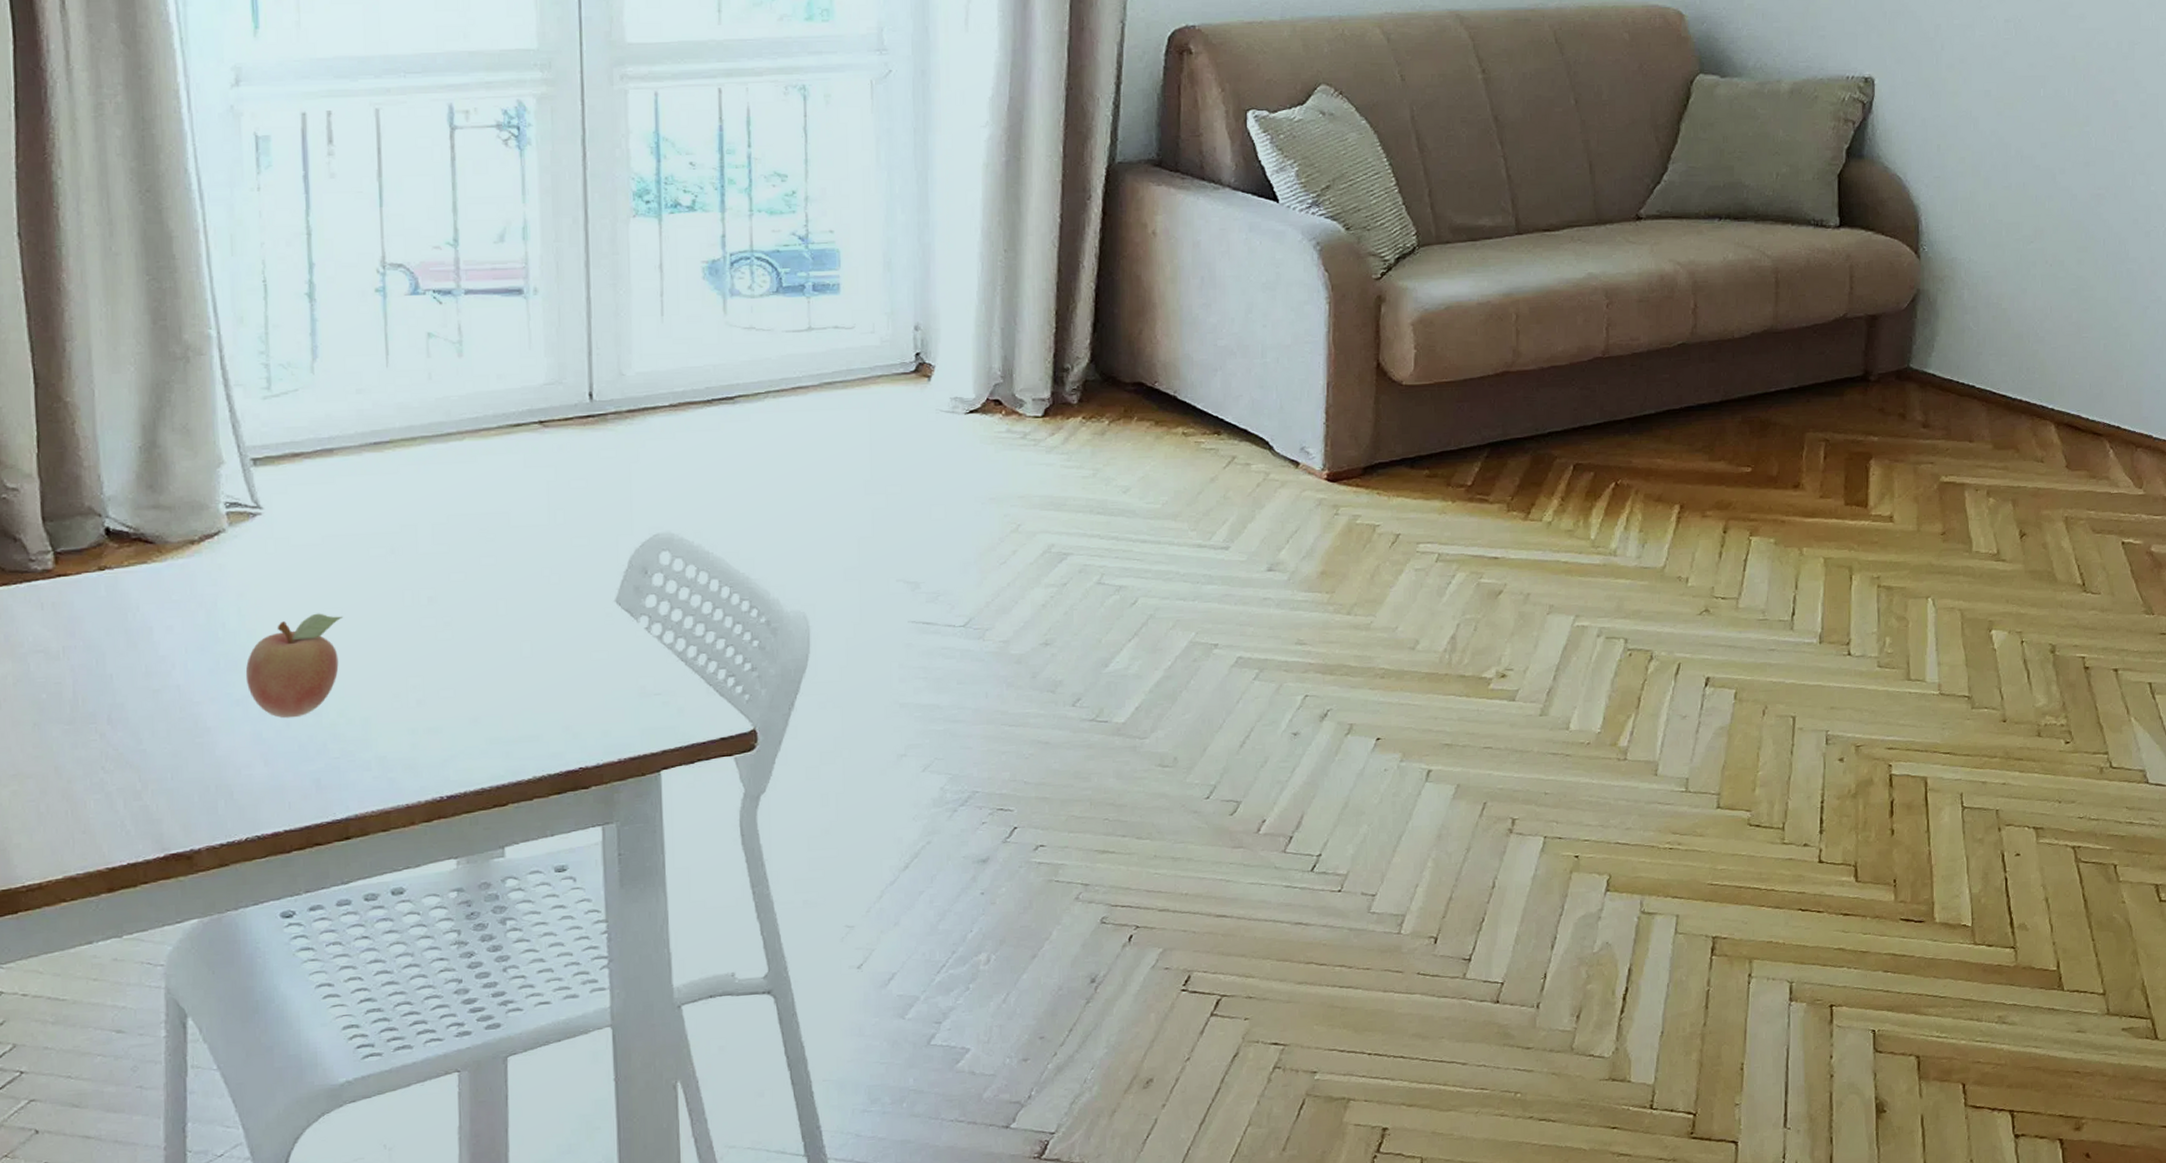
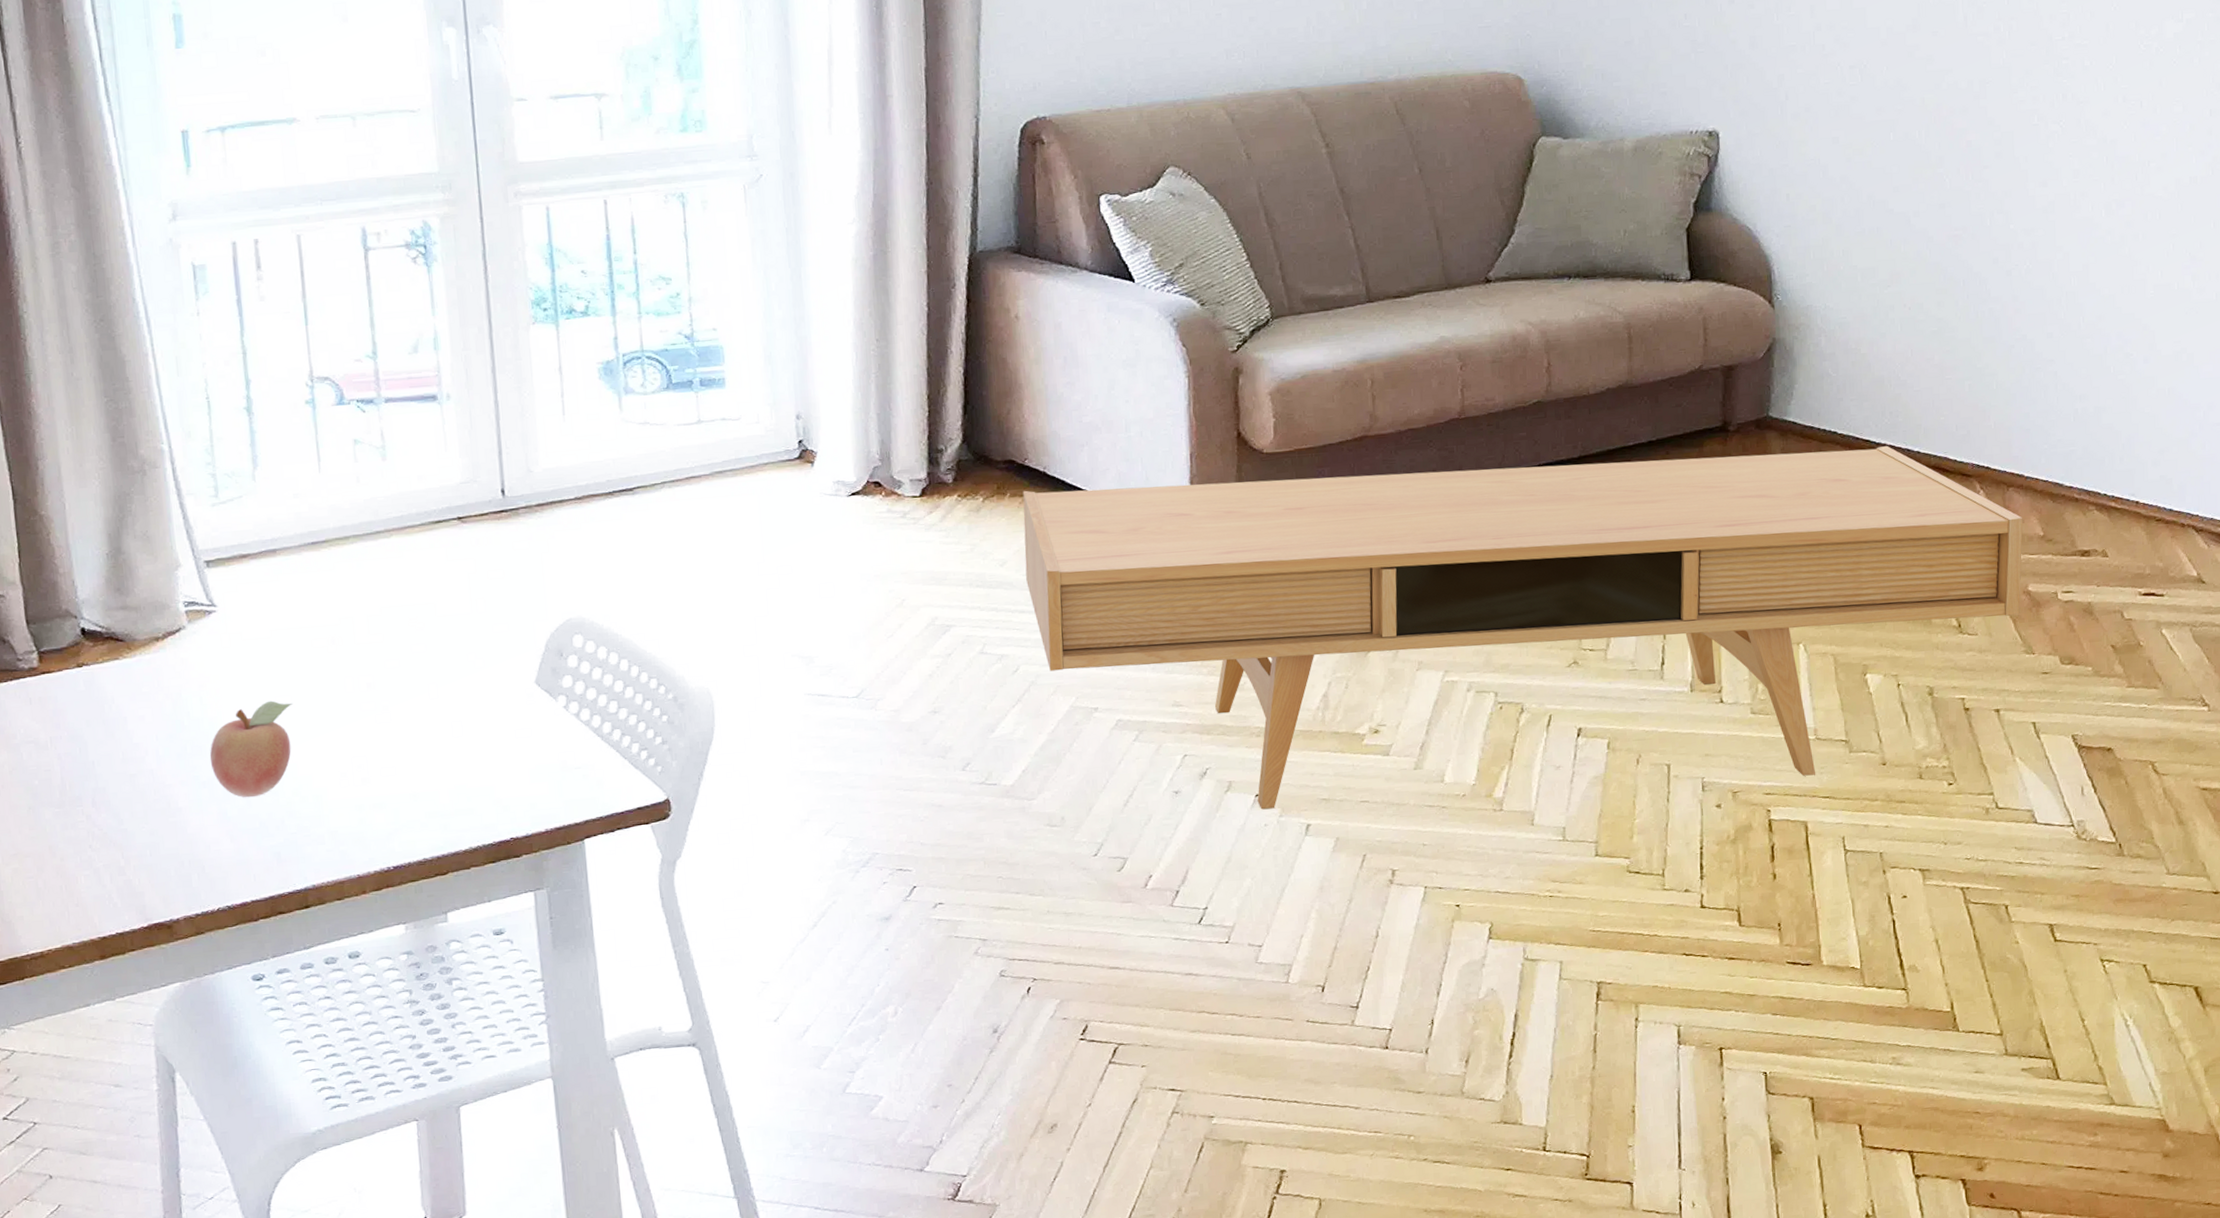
tv console: none [1149,401,2150,754] -> present [1023,445,2023,810]

